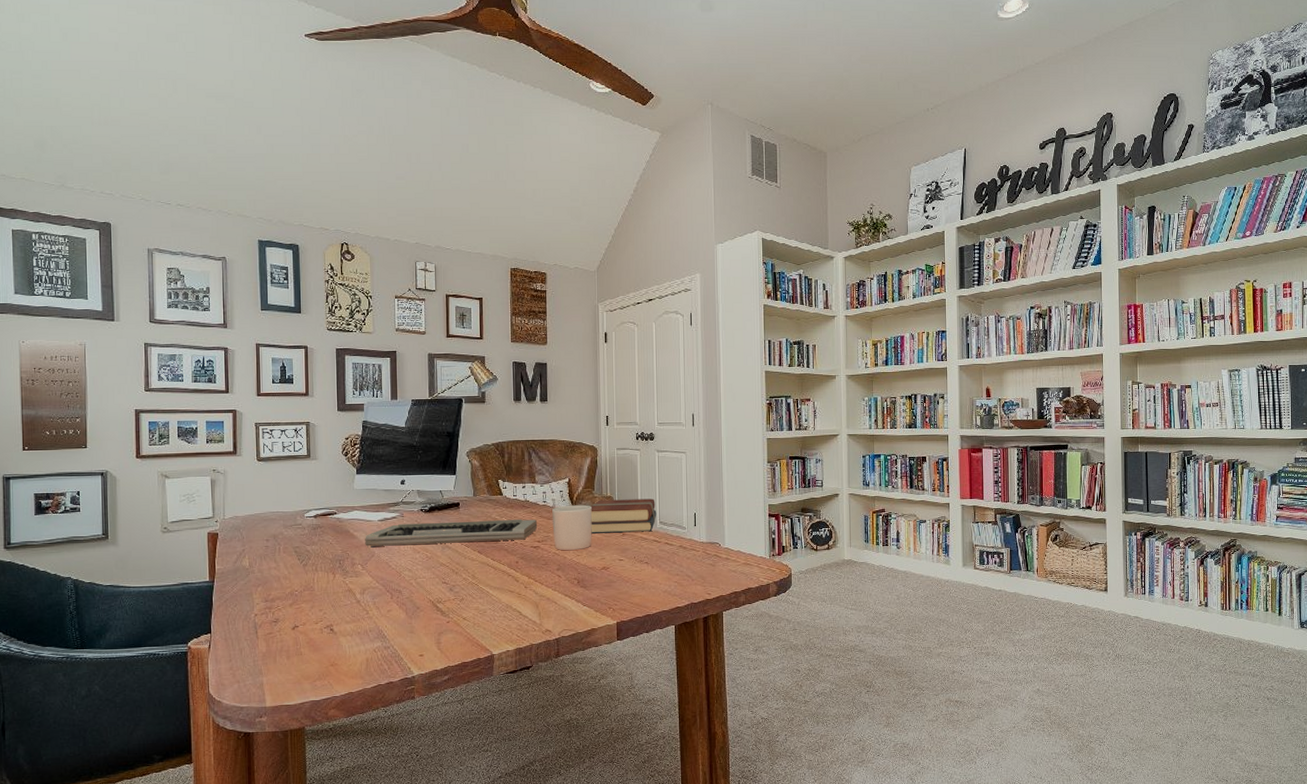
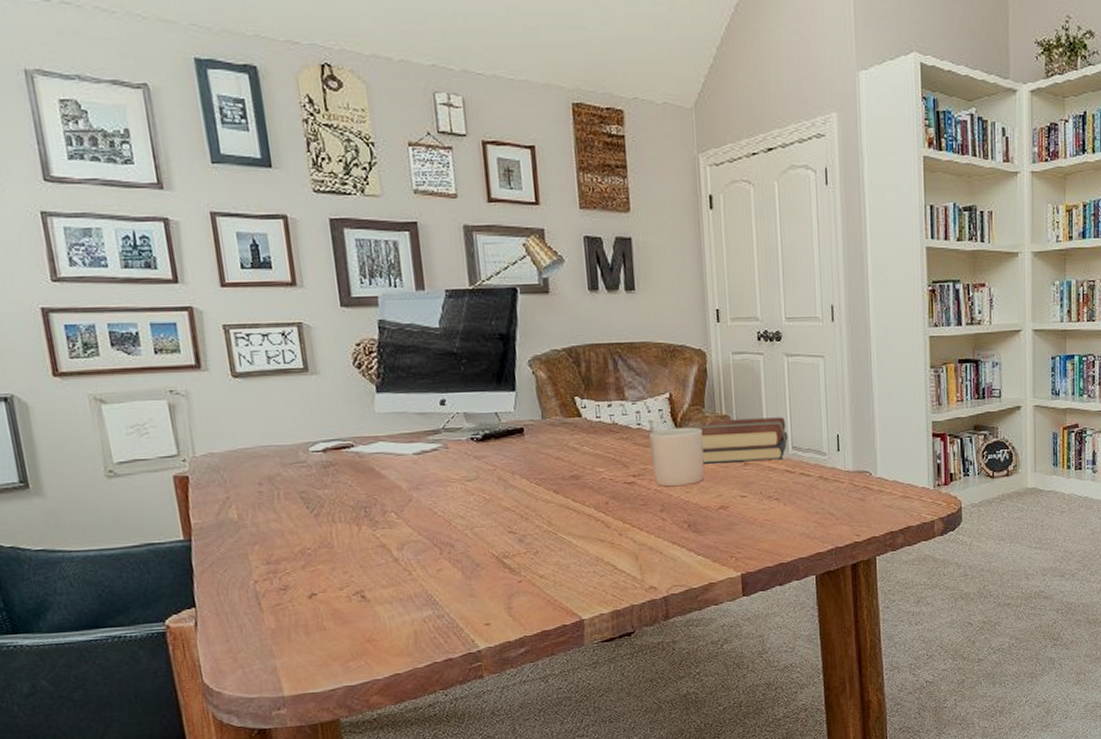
computer keyboard: present [365,519,538,547] -> none [397,447,632,489]

